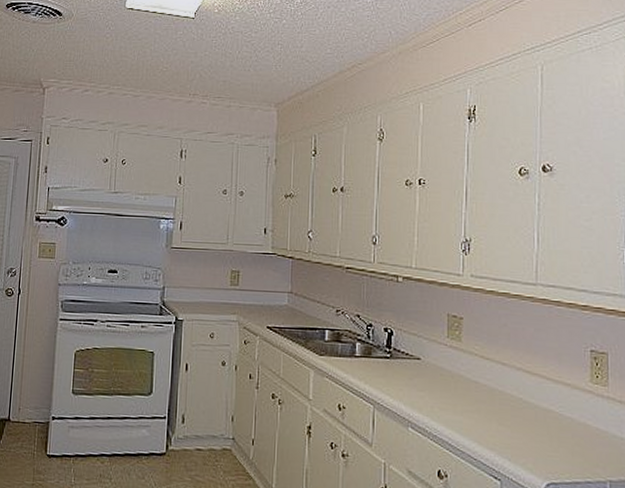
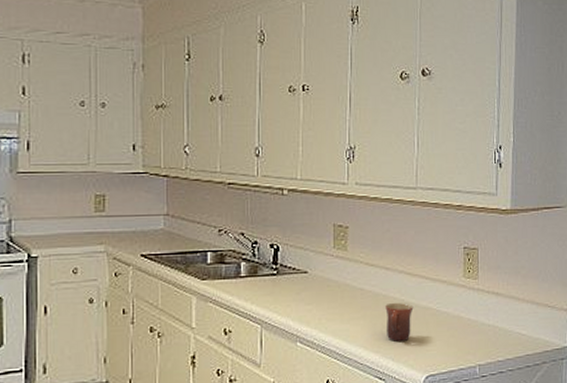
mug: none [502,400,533,442] -> present [385,303,414,341]

